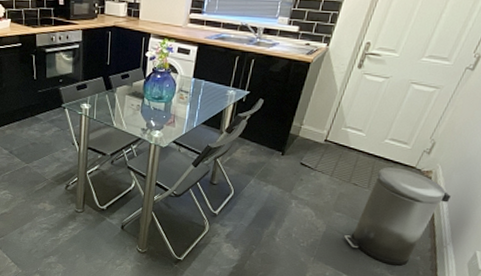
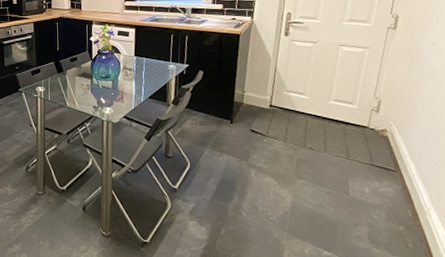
pedal bin: present [343,167,451,266] -> none [313,128,415,238]

